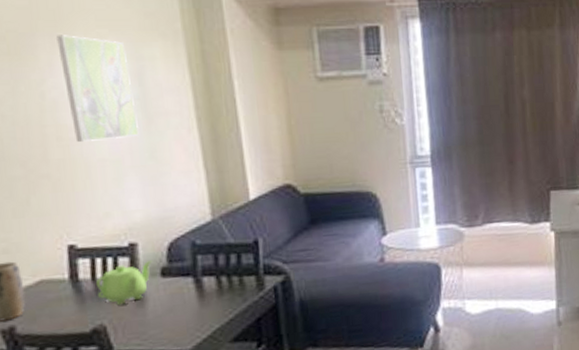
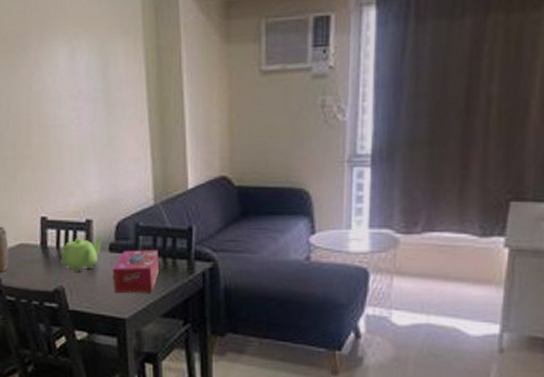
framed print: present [56,35,139,142] -> none [43,34,100,129]
tissue box: none [167,269,225,323] -> present [113,250,160,293]

